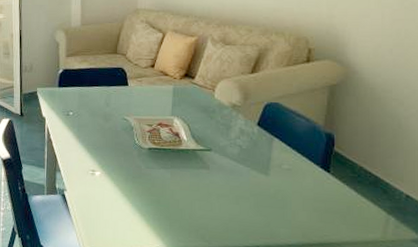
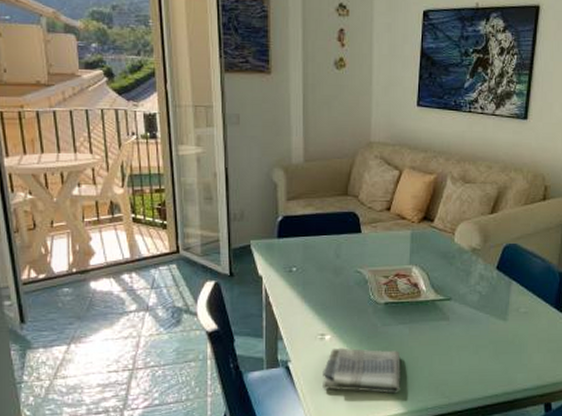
dish towel: none [92,183,163,231] -> present [322,347,401,394]

